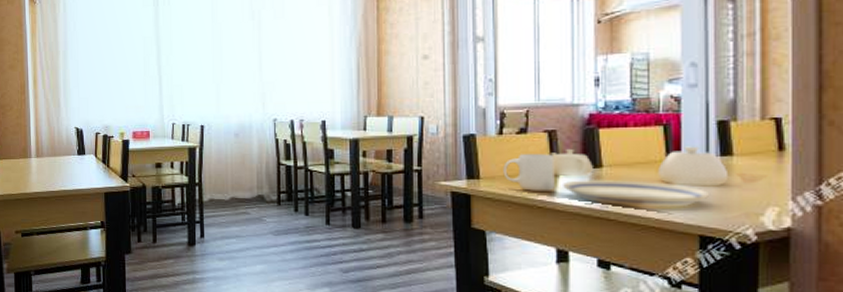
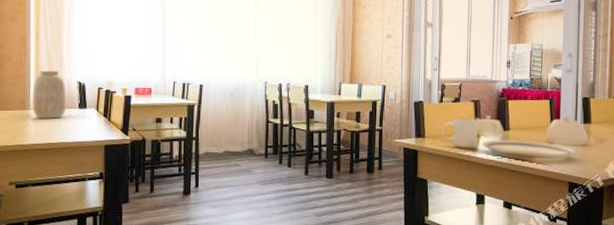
vase: none [33,117,65,166] -> present [32,70,66,119]

